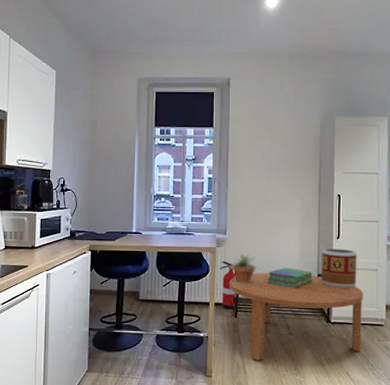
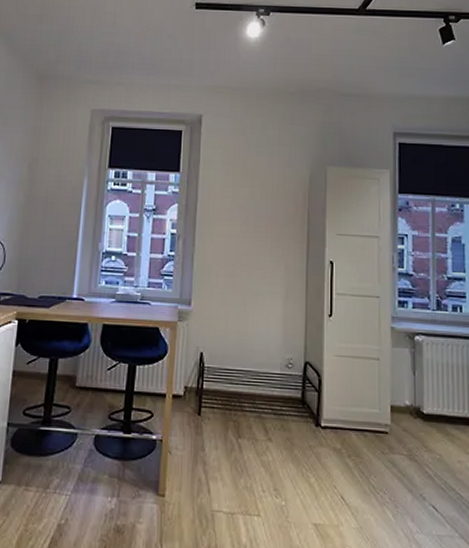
fire extinguisher: present [220,261,239,309] -> none [181,340,205,404]
coffee table: present [229,273,363,361] -> none [192,357,362,475]
potted plant: present [230,253,259,283] -> none [194,330,231,370]
stack of books: present [267,267,314,288] -> none [240,351,299,380]
decorative container: present [321,248,357,288] -> none [308,328,354,382]

